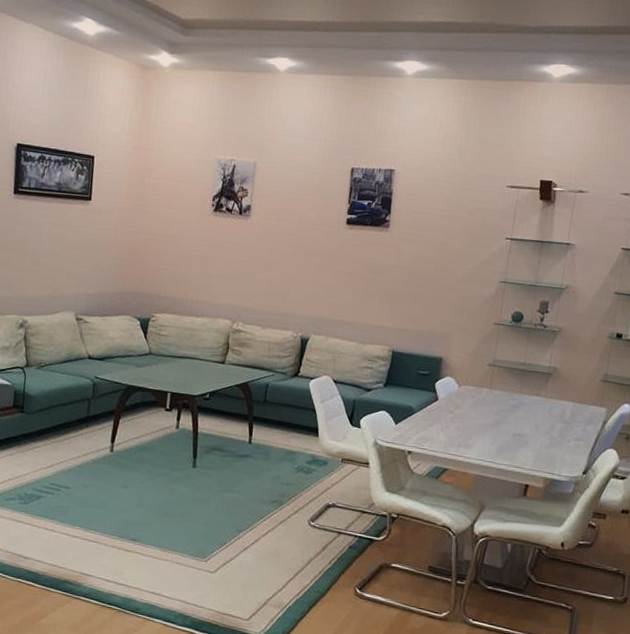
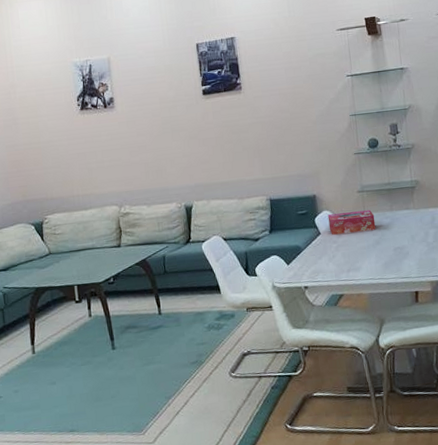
tissue box: none [448,382,501,409] -> present [327,210,376,235]

